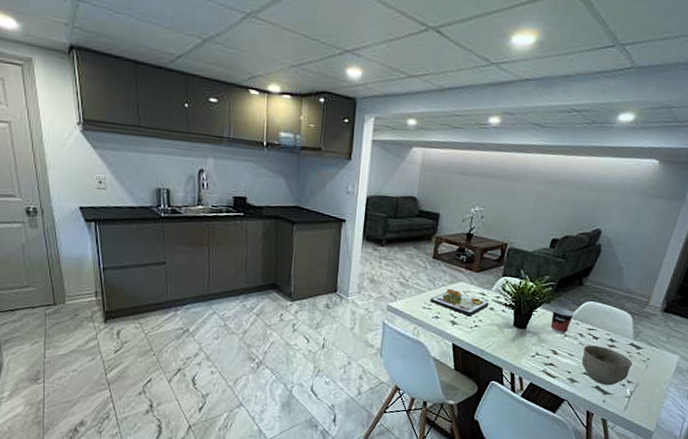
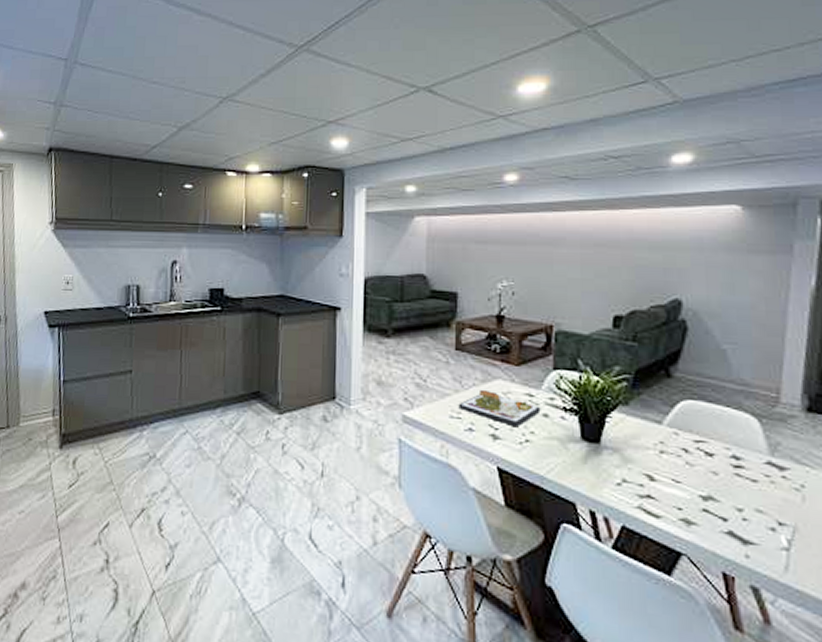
cup: present [550,308,575,333] -> none [635,411,669,449]
bowl: present [582,345,633,386] -> none [693,465,779,530]

